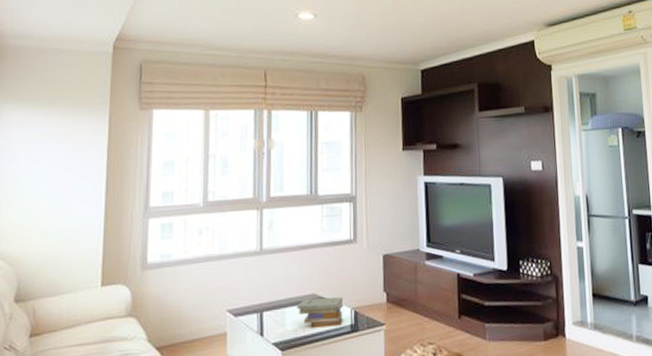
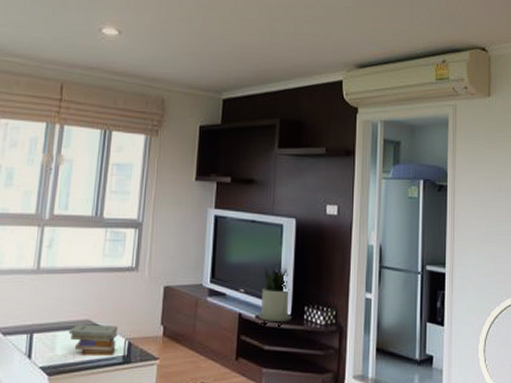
planter: none [475,226,509,279] -> present [257,267,293,323]

